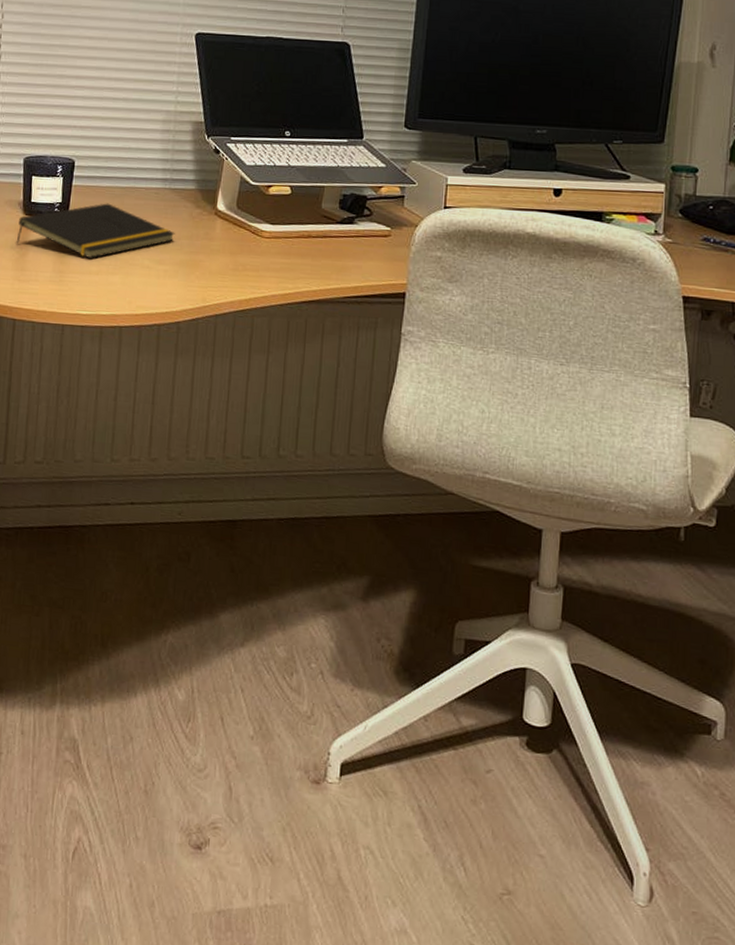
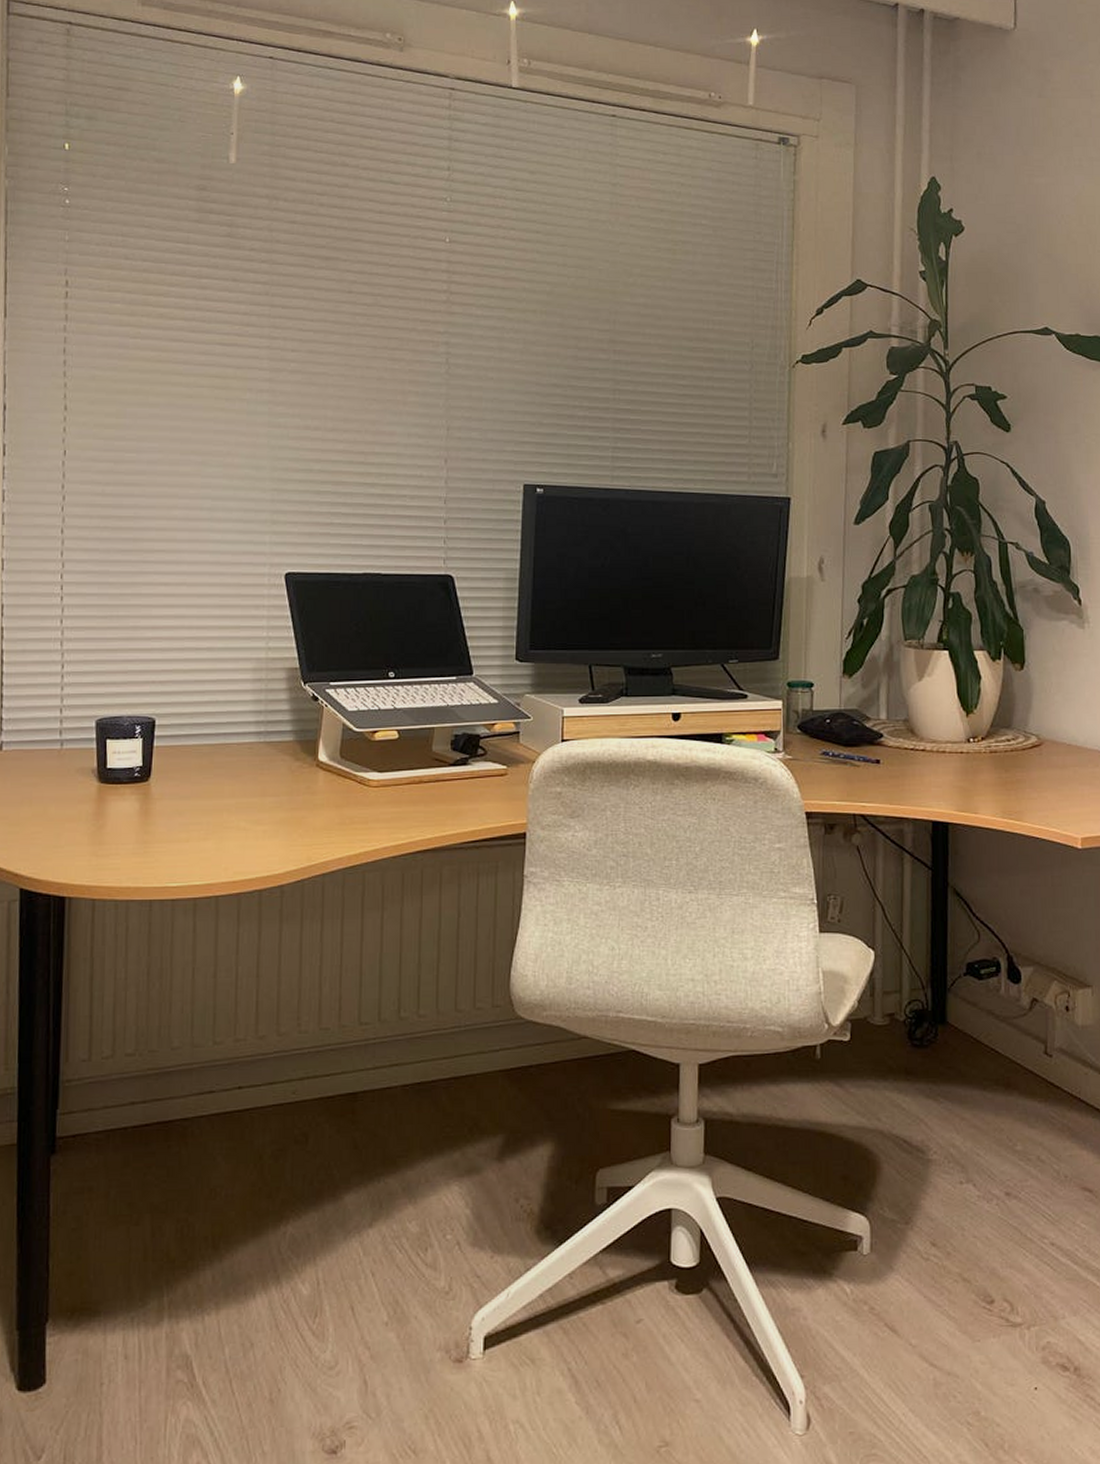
notepad: present [16,203,175,258] -> none [91,763,273,824]

